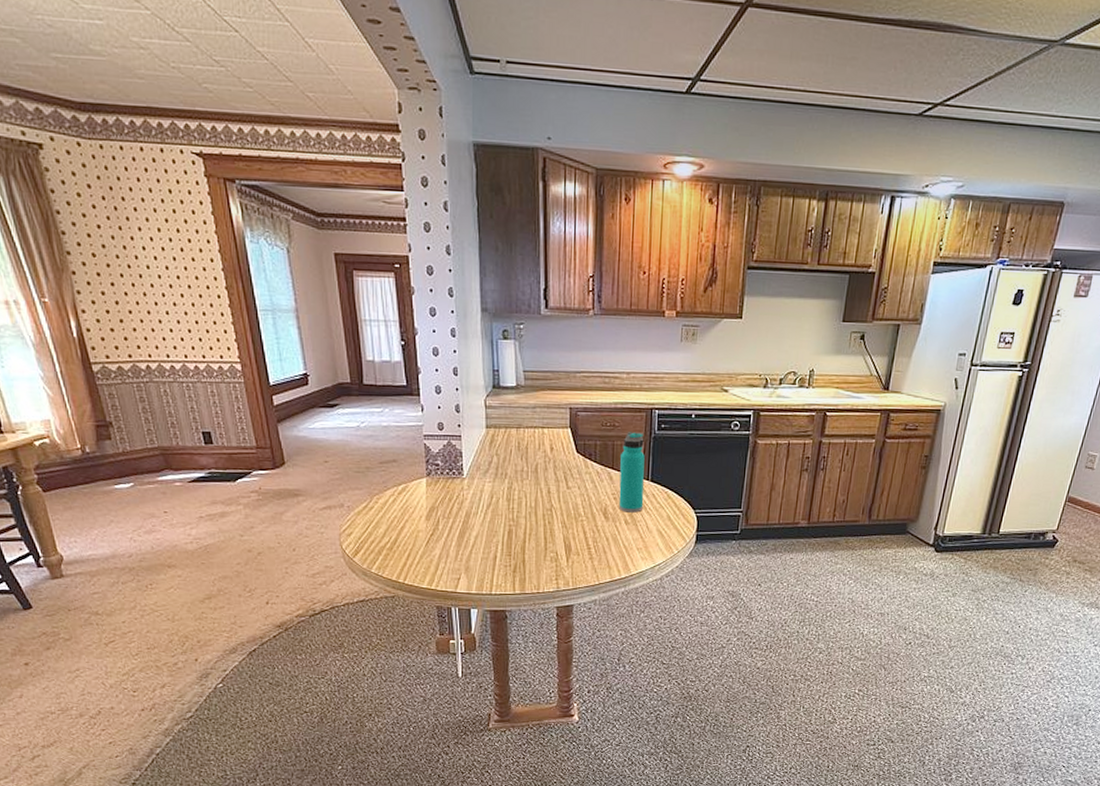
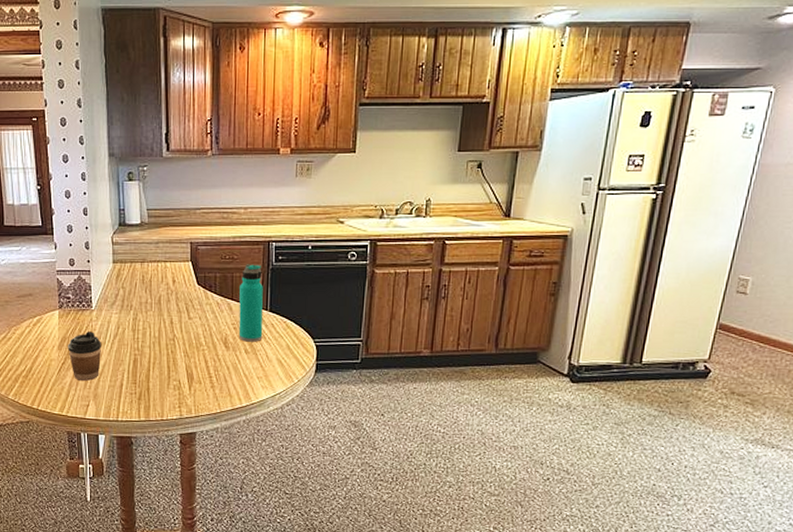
coffee cup: none [437,501,475,553] -> present [68,331,102,381]

